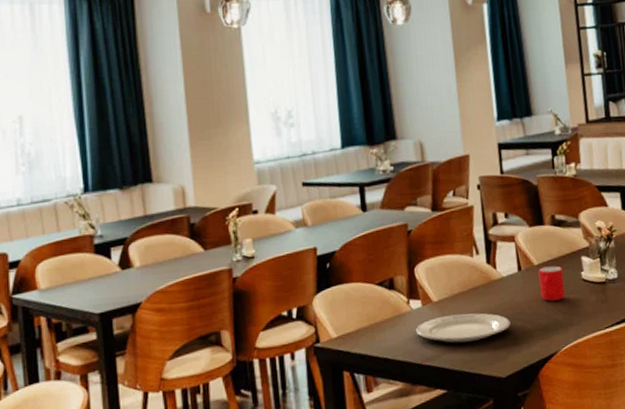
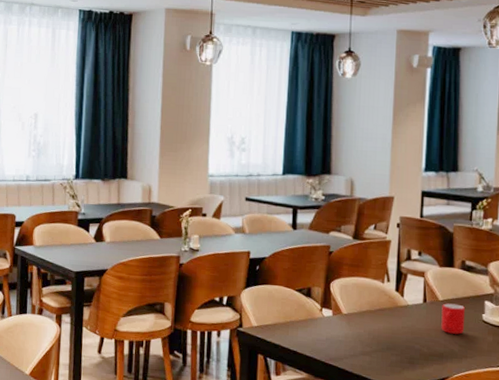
plate: present [415,312,511,343] -> none [324,327,409,353]

